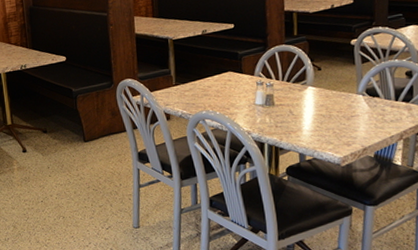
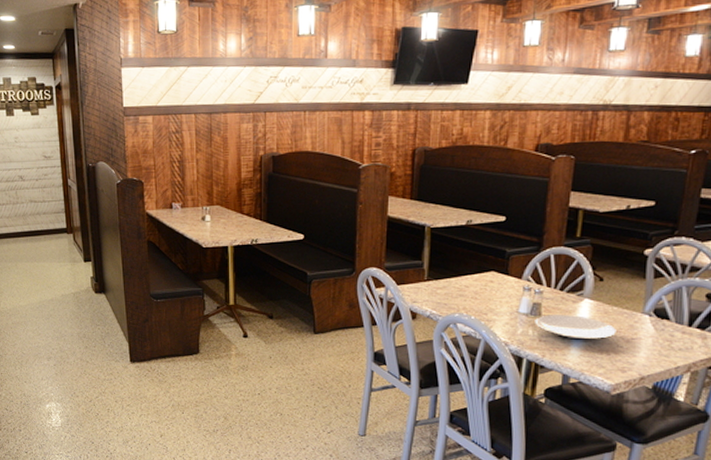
plate: none [270,101,338,123] -> present [535,315,616,340]

